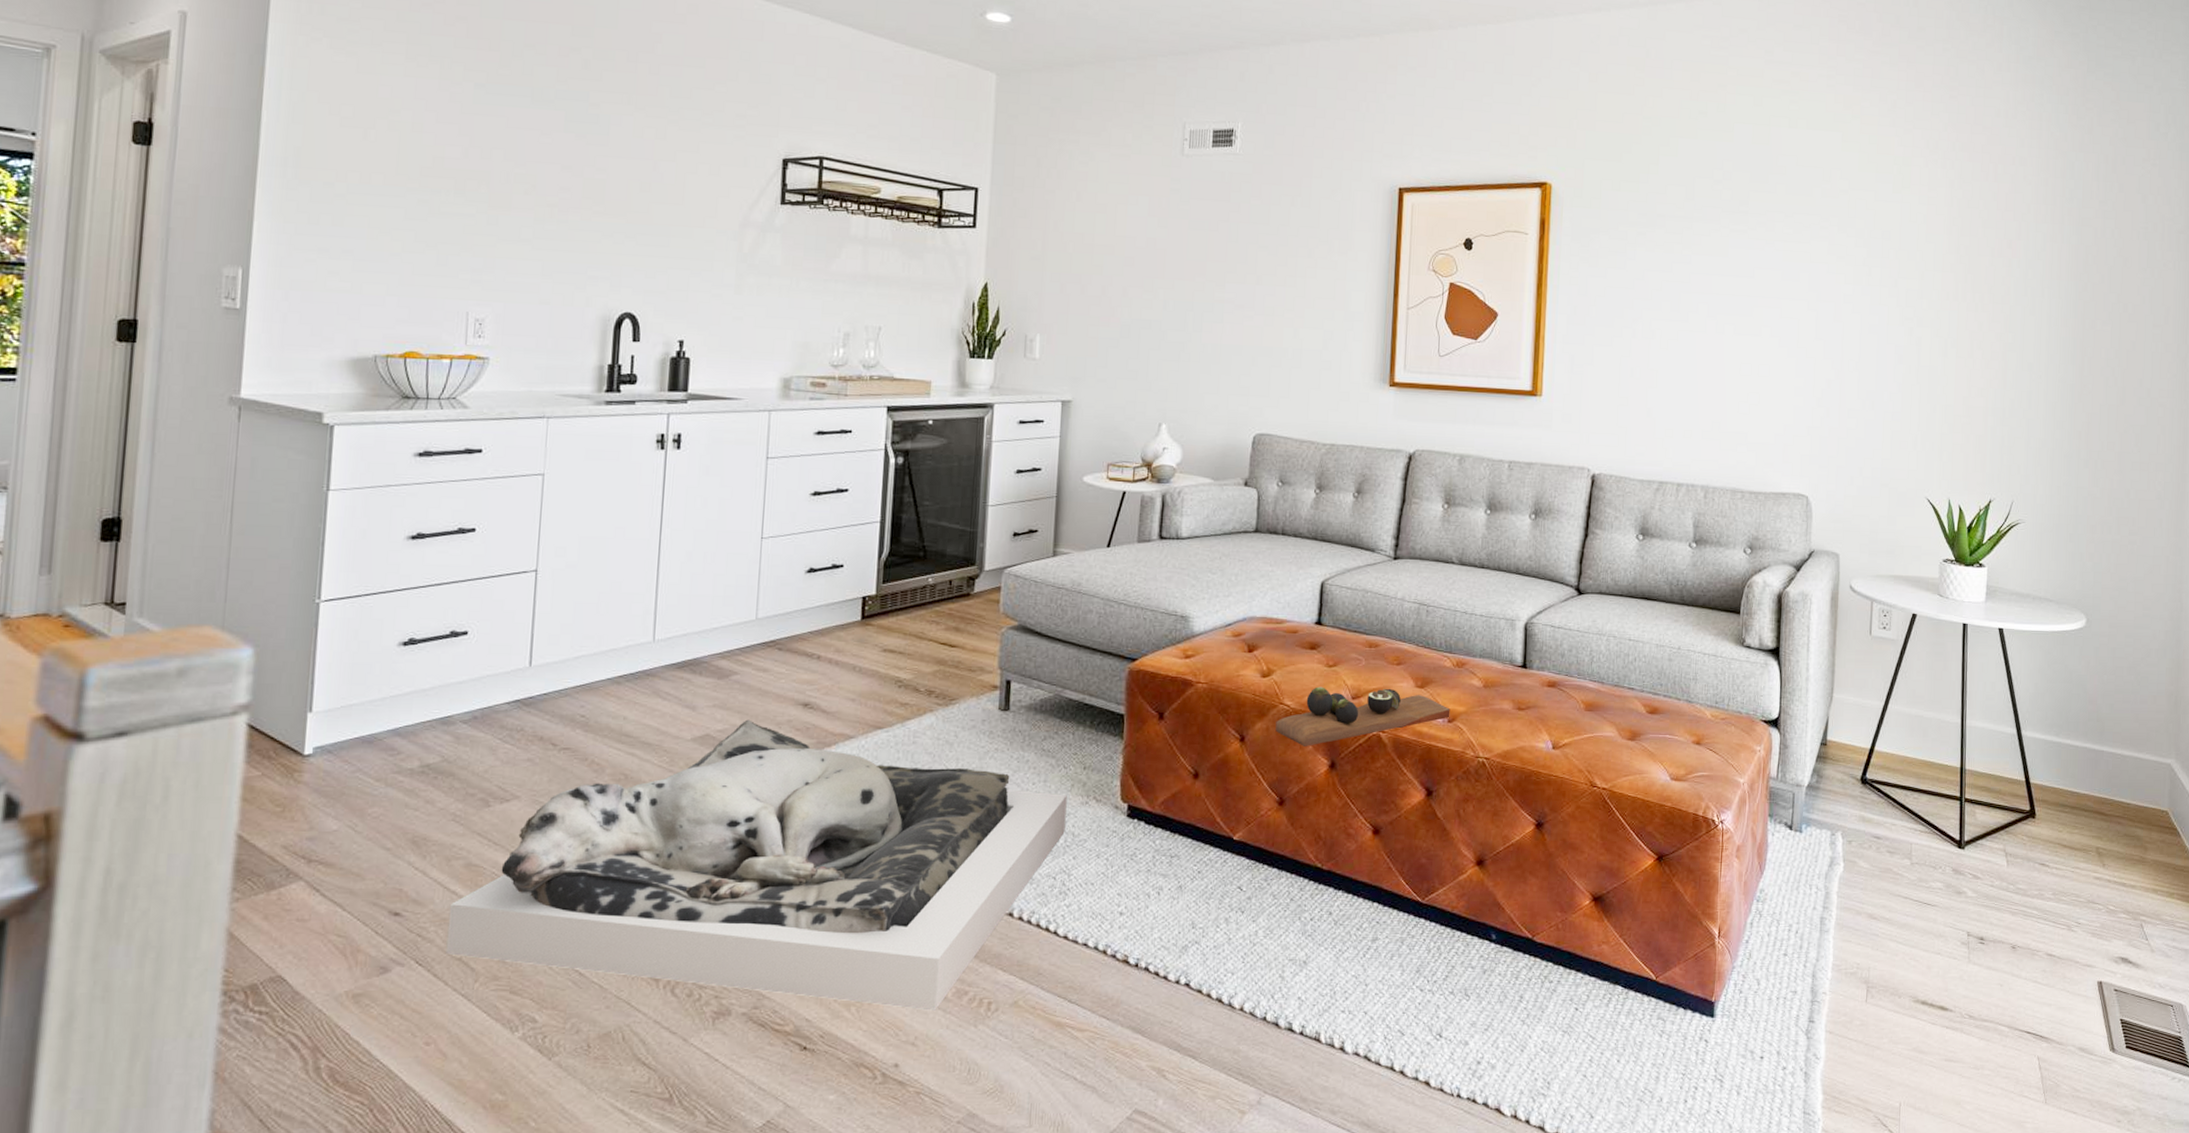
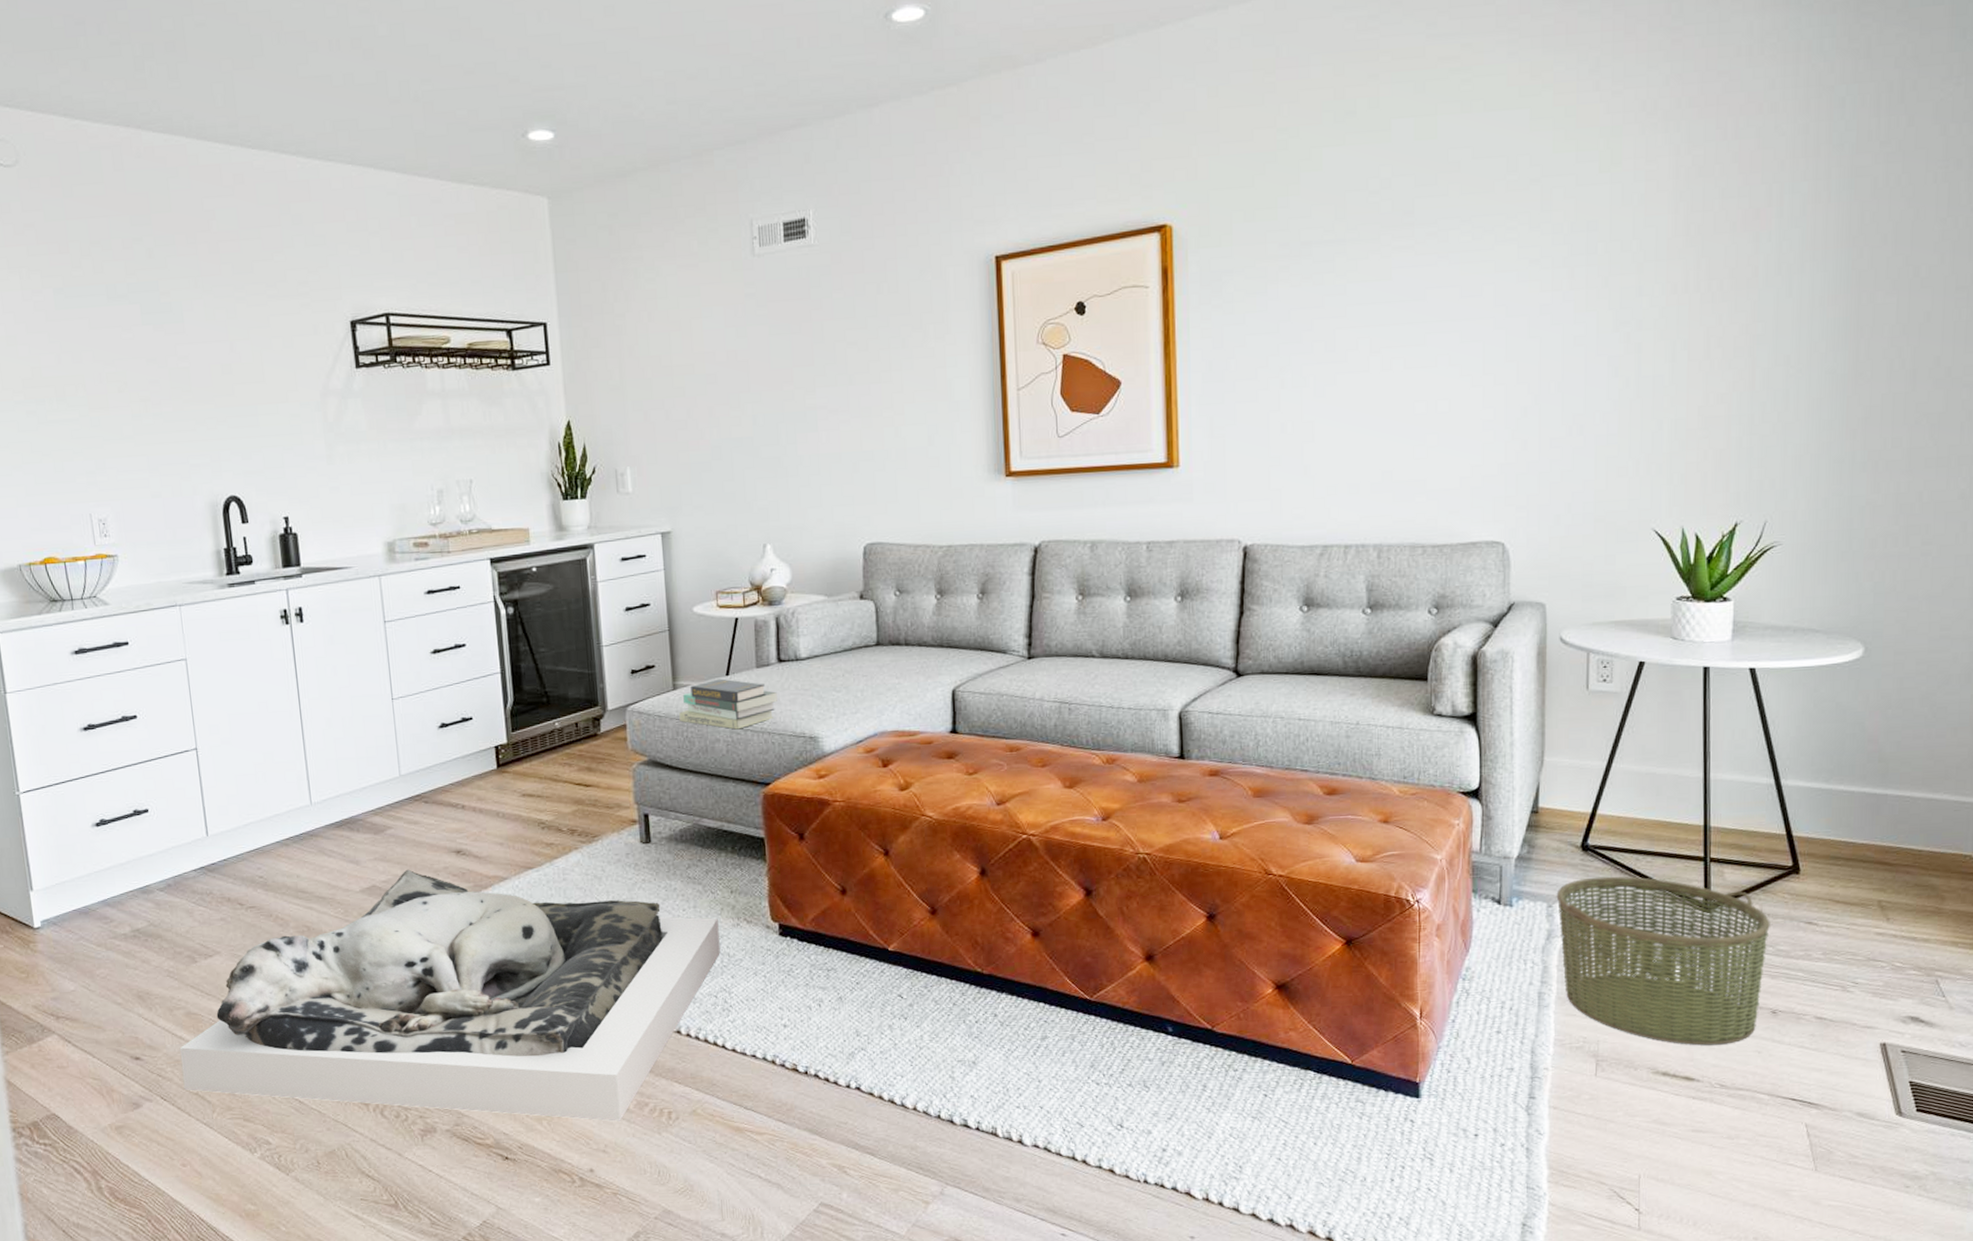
books: none [1055,549,1155,602] -> present [679,678,777,730]
decorative tray: present [1275,686,1451,746] -> none [919,791,1104,856]
basket: none [1839,809,2012,977] -> present [1556,876,1770,1045]

